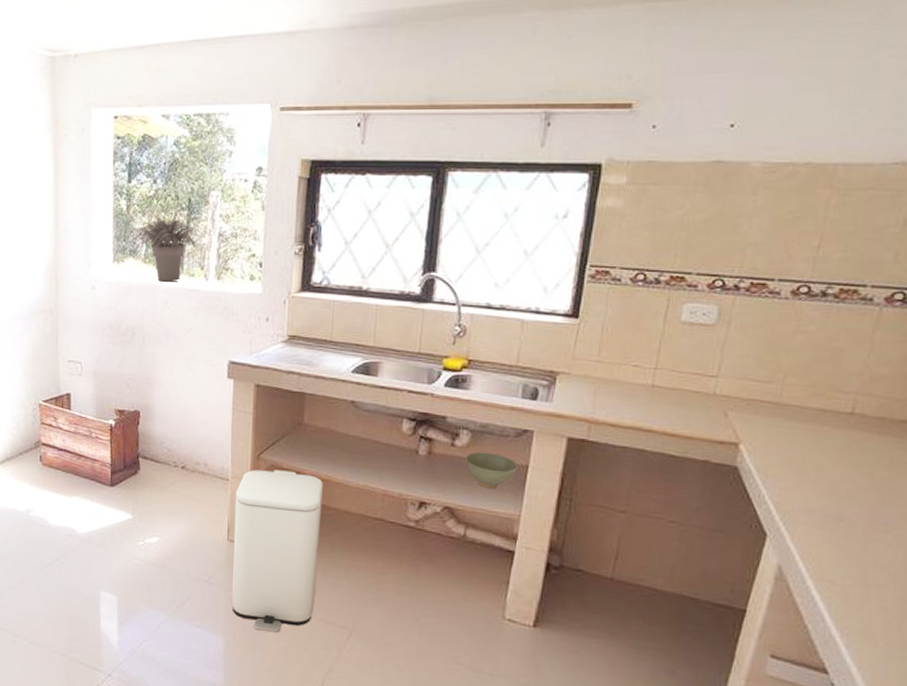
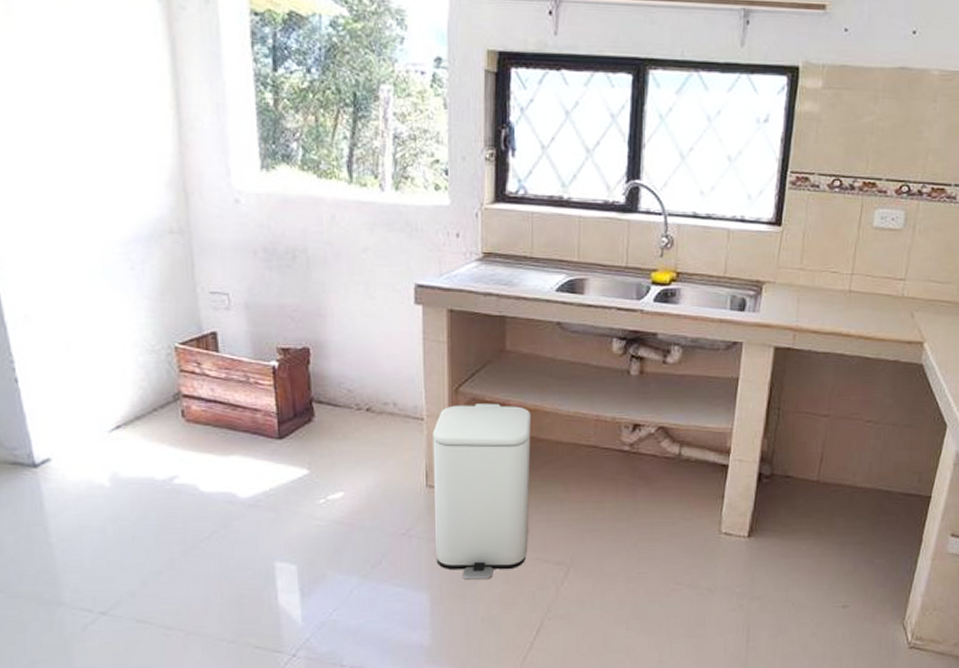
potted plant: present [133,218,205,282] -> none [285,115,377,193]
bowl: present [465,451,518,489] -> none [677,367,729,404]

